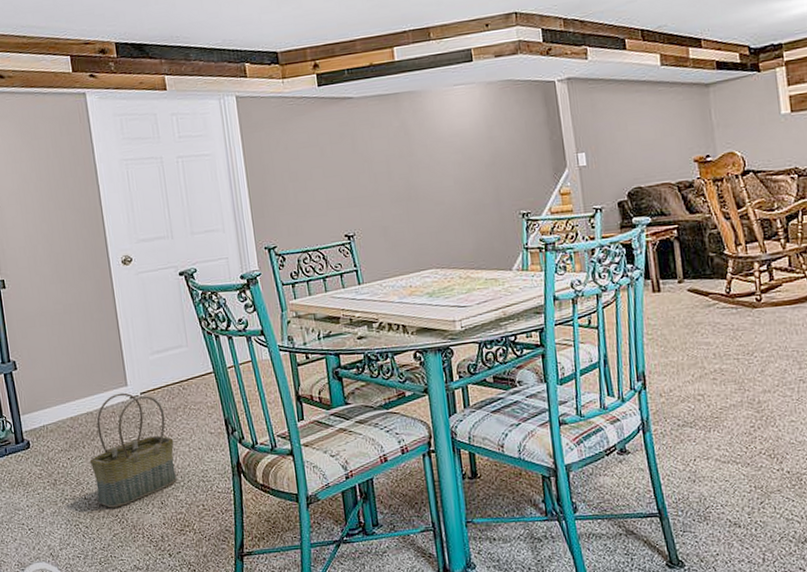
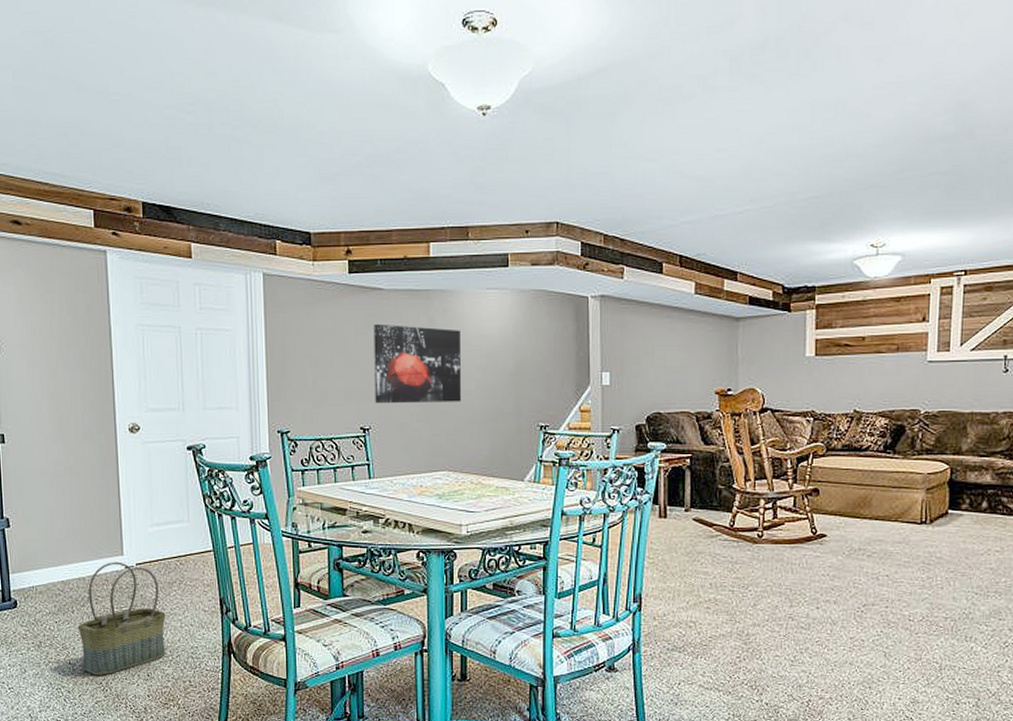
wall art: none [347,128,442,210] -> present [374,323,462,404]

